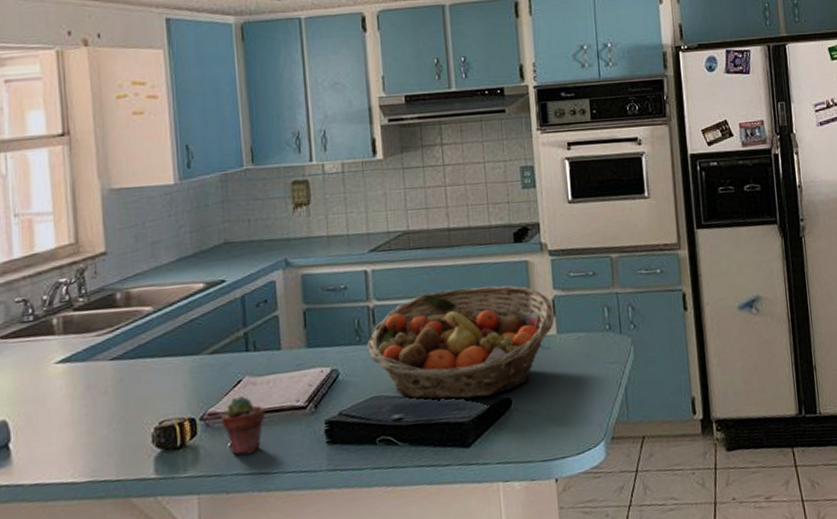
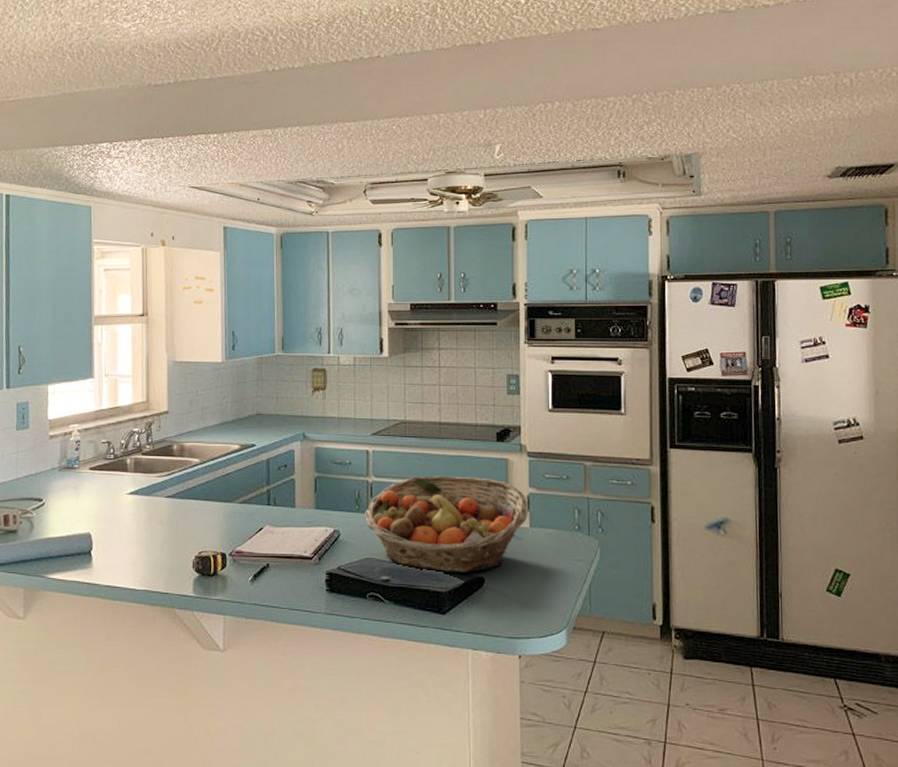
potted succulent: present [221,395,266,455] -> none [245,541,280,589]

